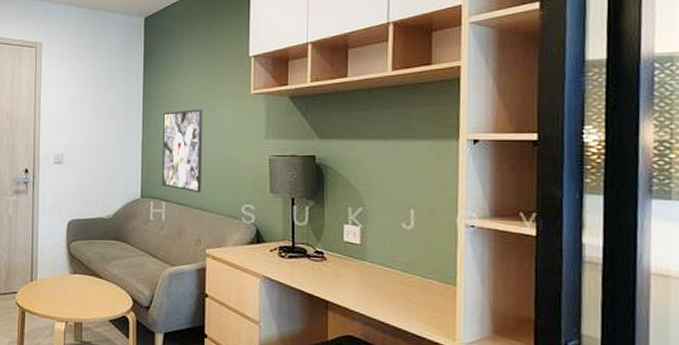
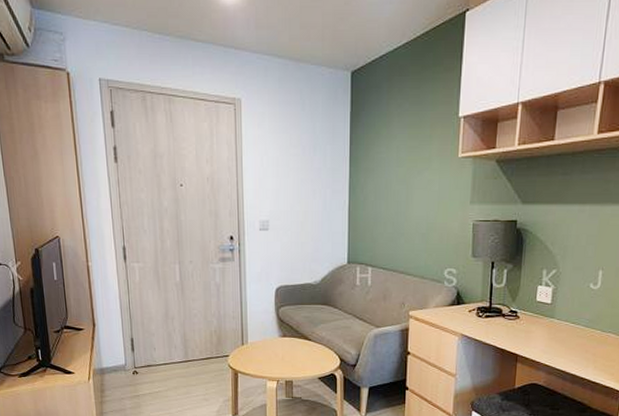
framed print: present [161,109,203,192] -> none [368,173,411,257]

